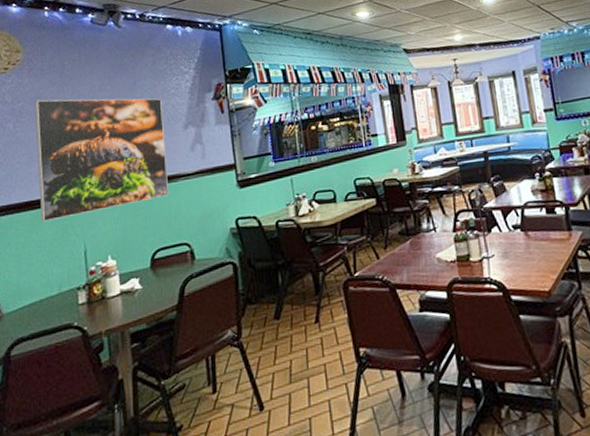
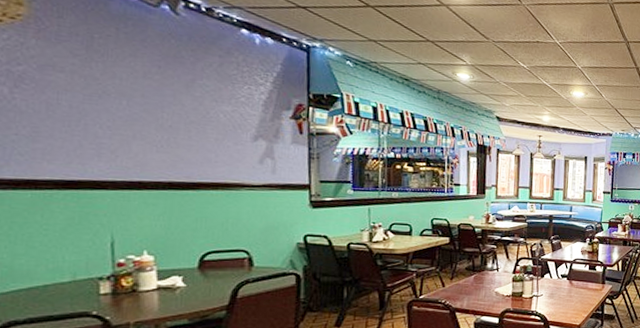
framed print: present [34,98,170,222] -> none [44,68,229,206]

